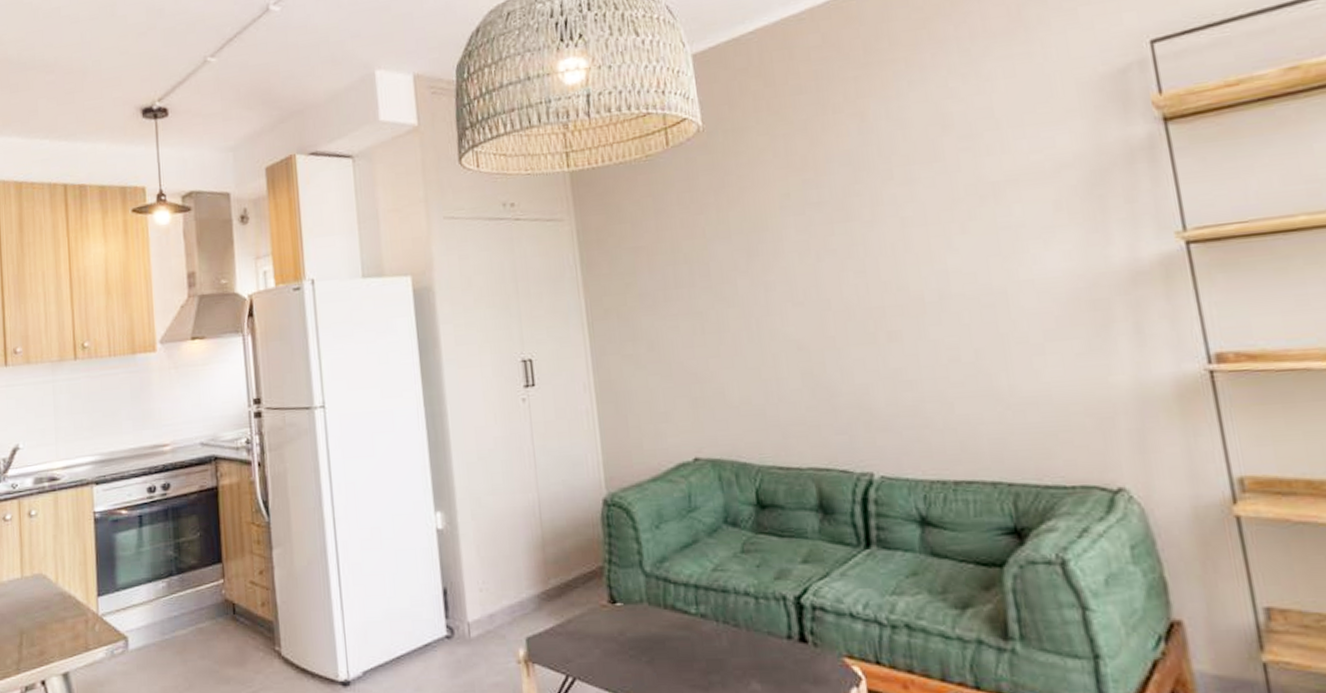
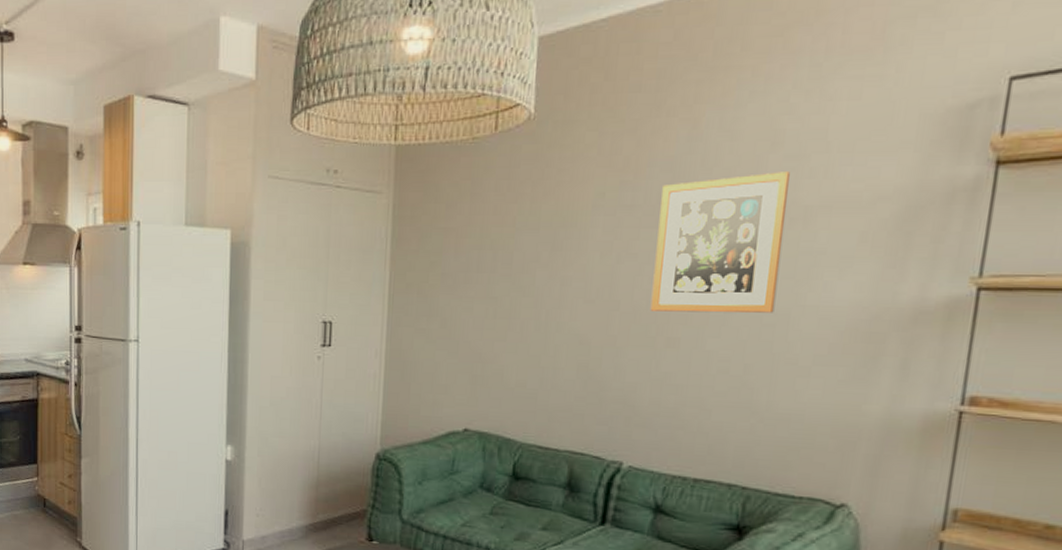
wall art: none [845,151,990,306] -> present [650,172,790,313]

